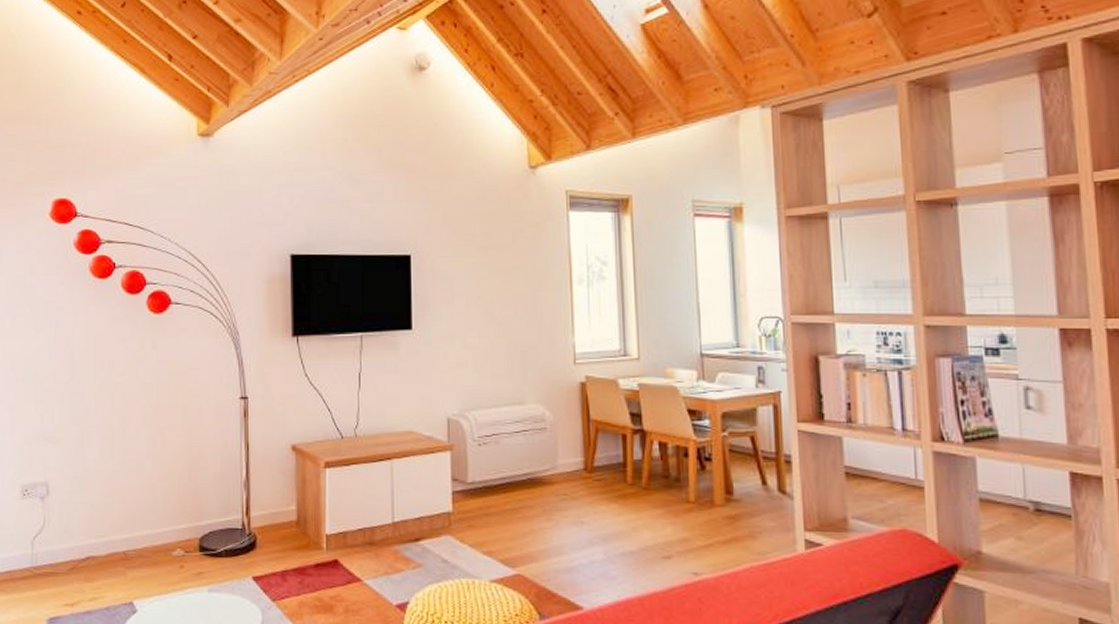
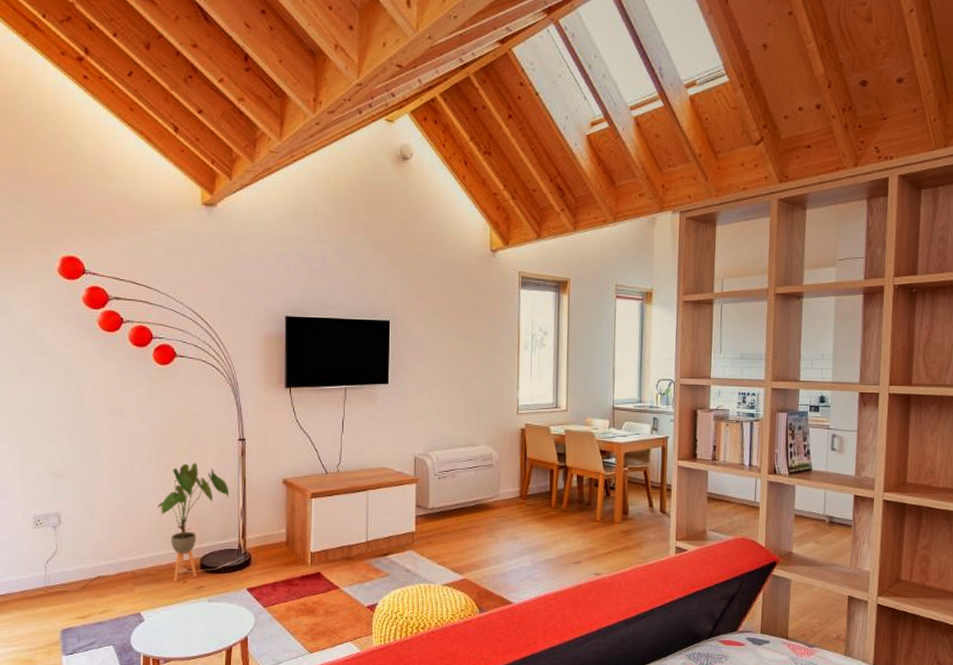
house plant: none [151,424,231,567] -> present [157,462,230,582]

